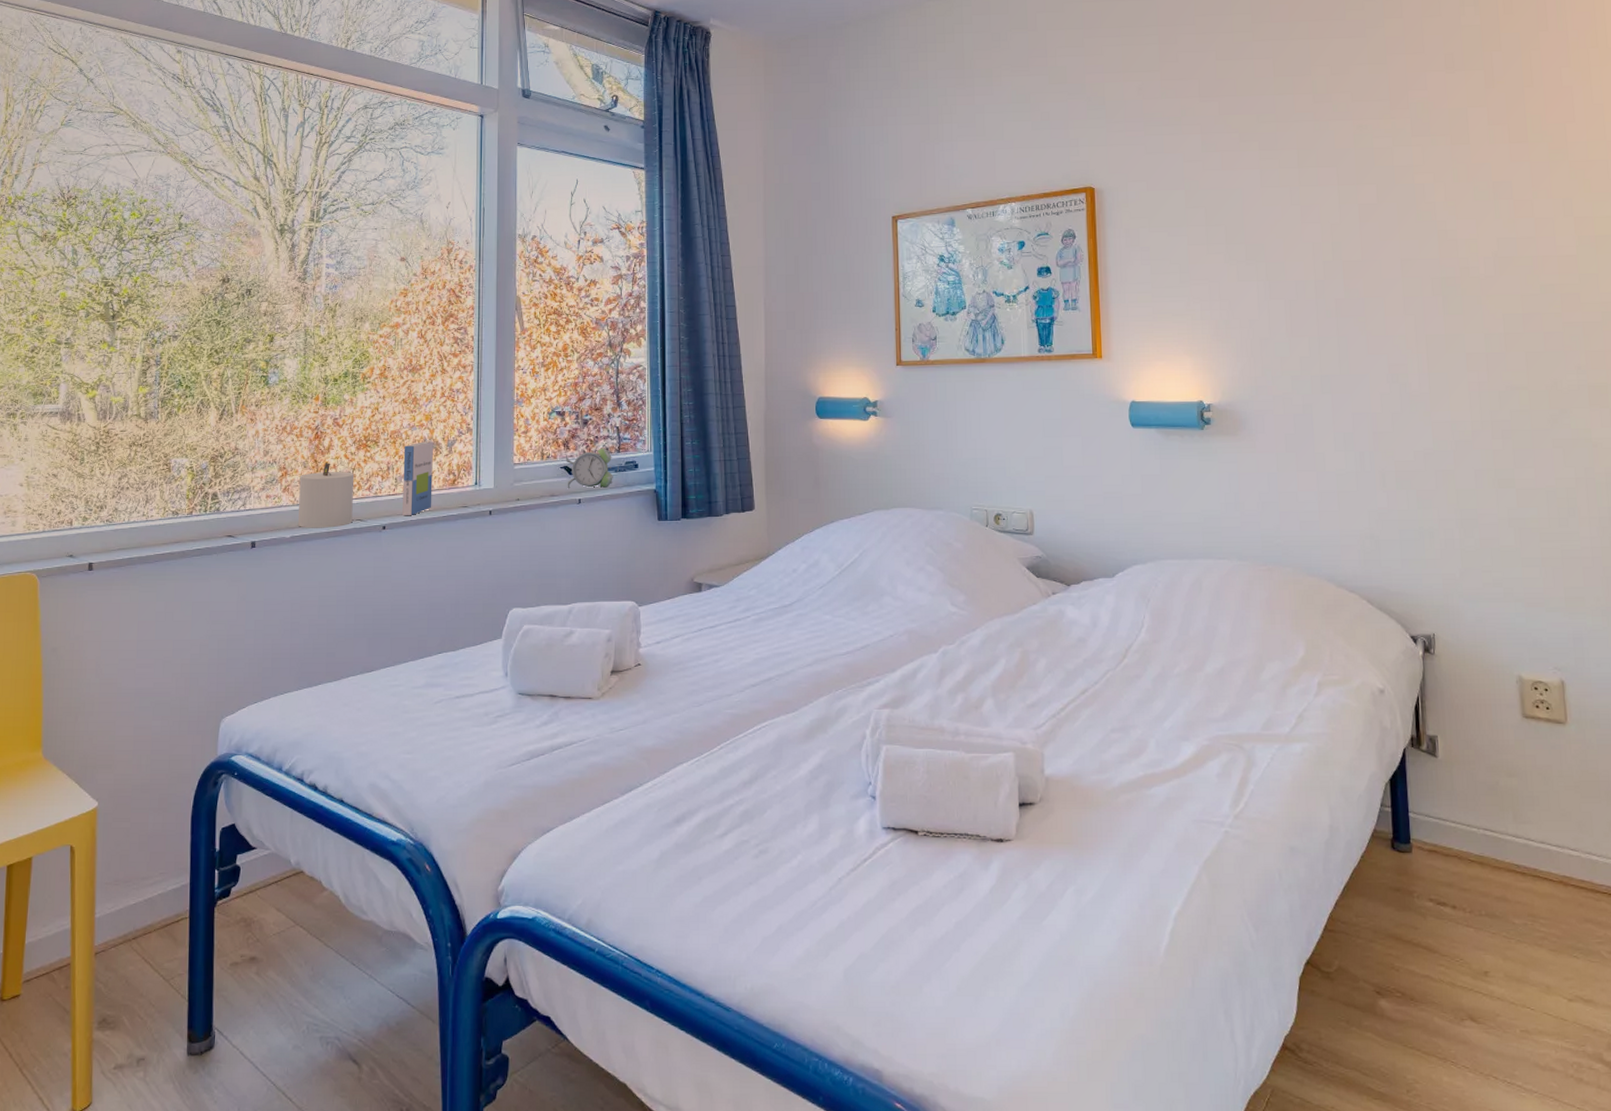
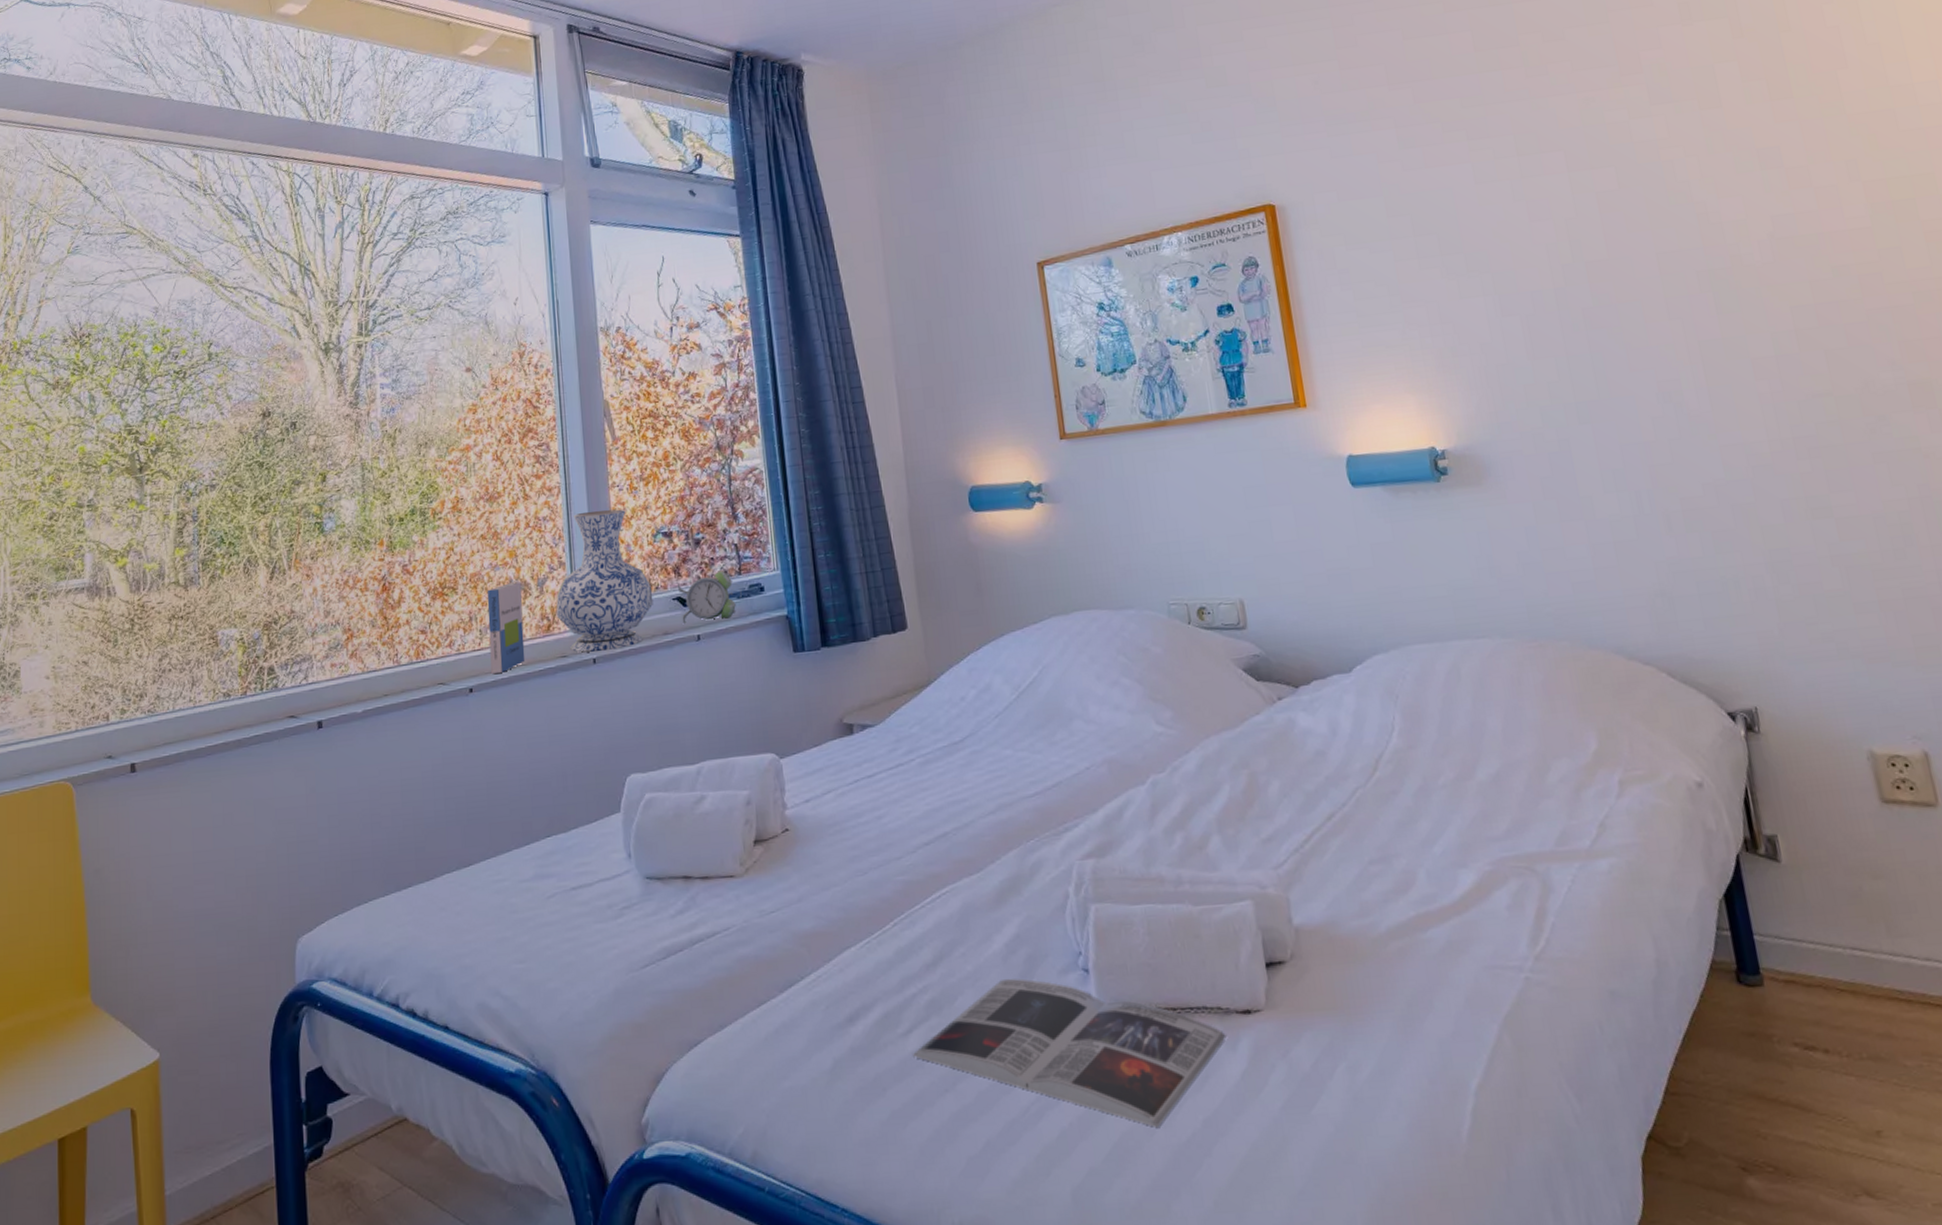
candle: present [298,463,354,528] -> none [368,618,434,700]
vase: none [461,388,544,506] -> present [555,509,654,653]
magazine: none [726,798,981,925] -> present [913,978,1227,1127]

